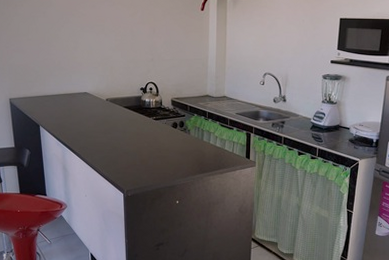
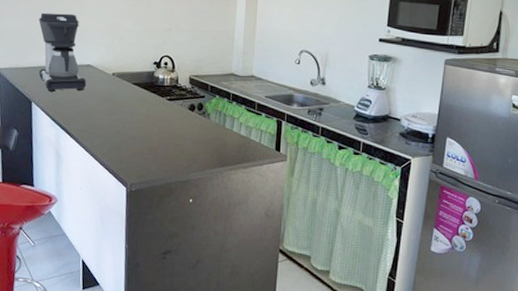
coffee maker: none [40,49,85,116] -> present [39,12,87,91]

